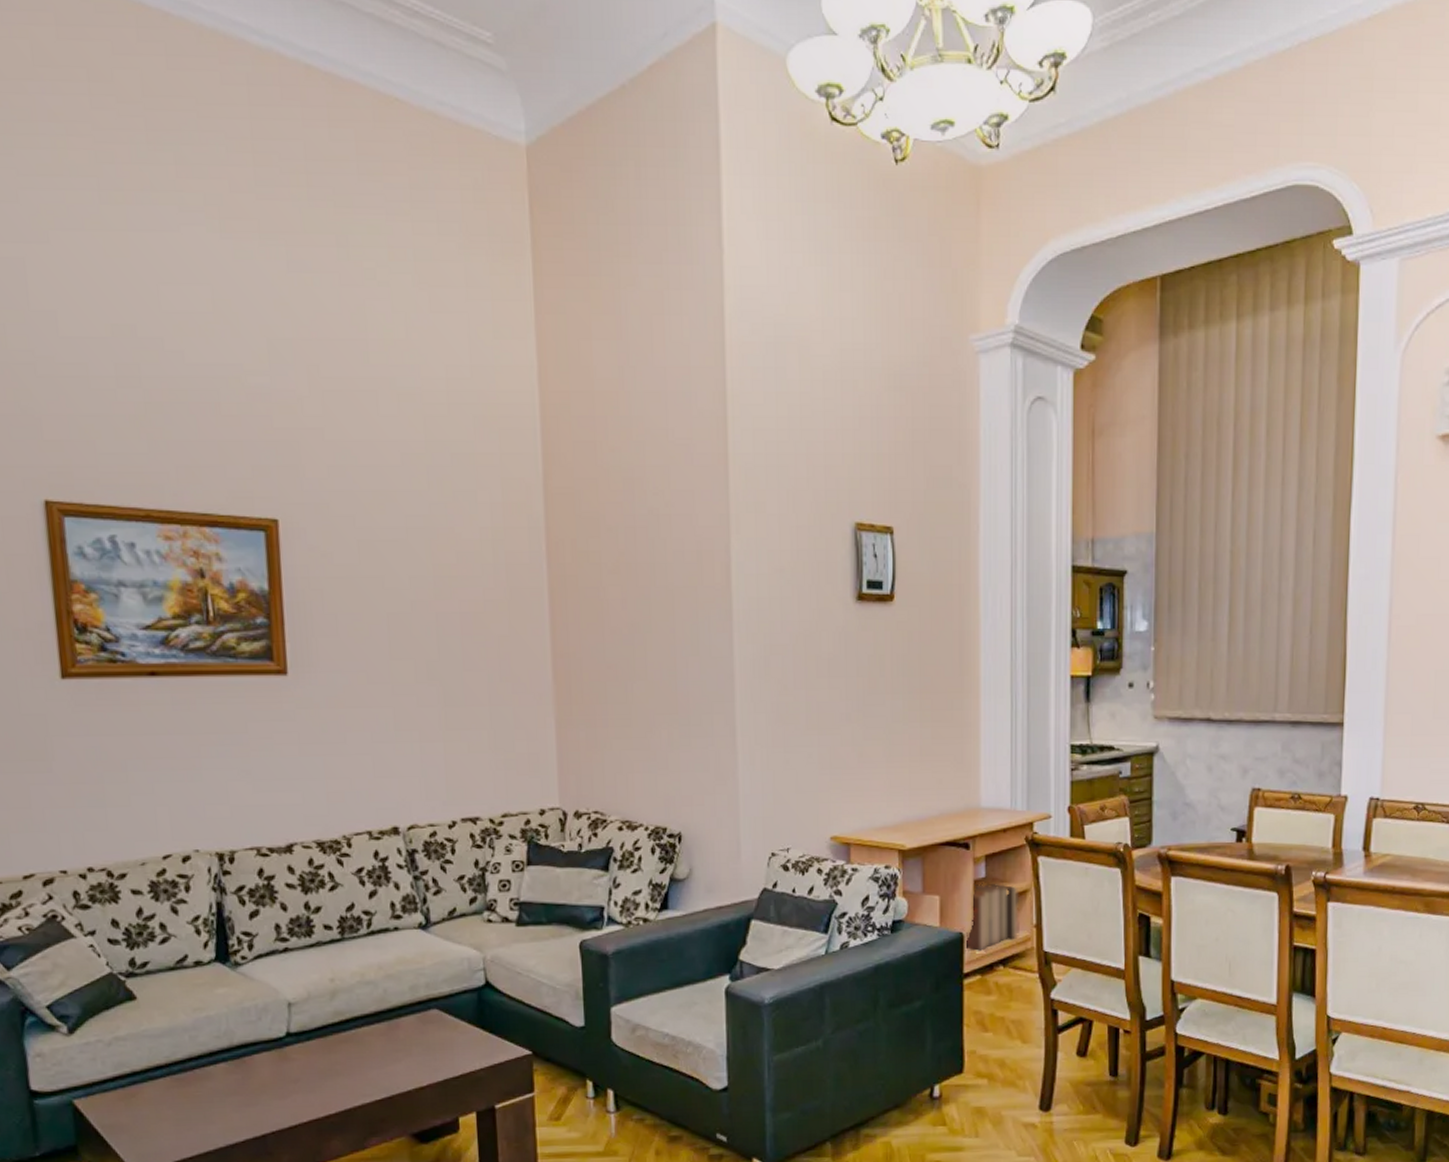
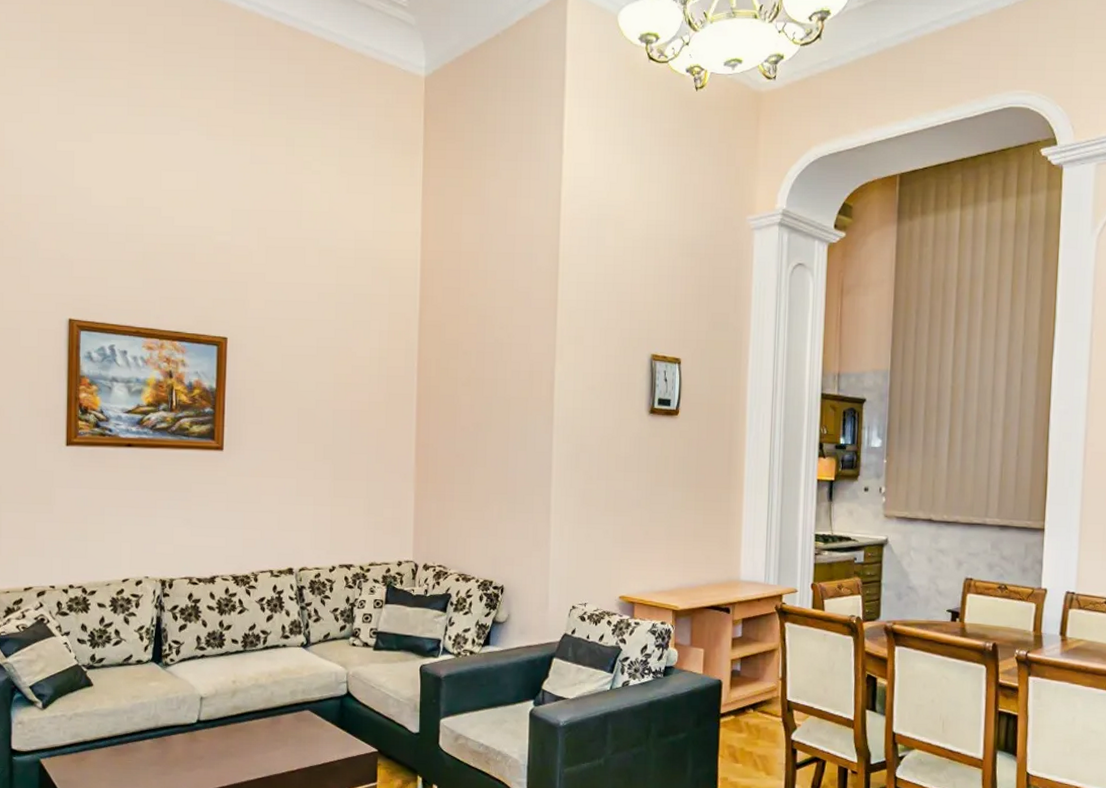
books: present [965,883,1017,951] -> none [723,641,767,696]

